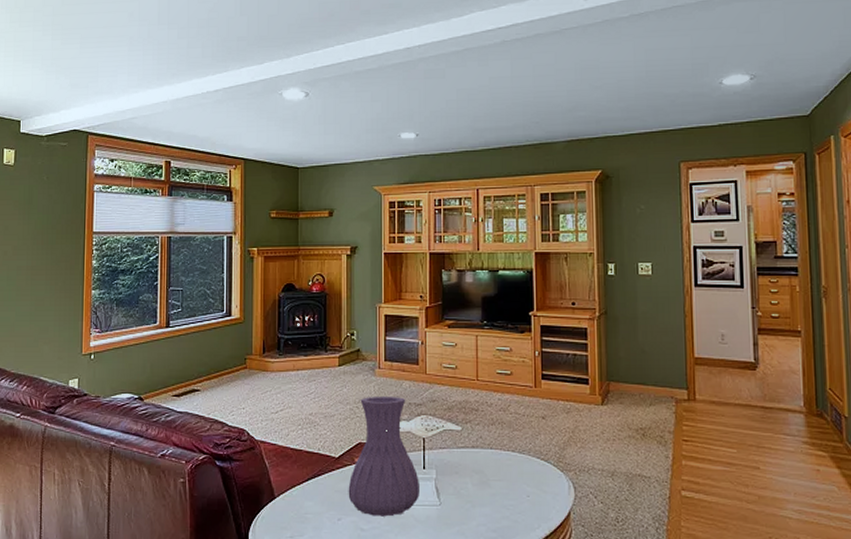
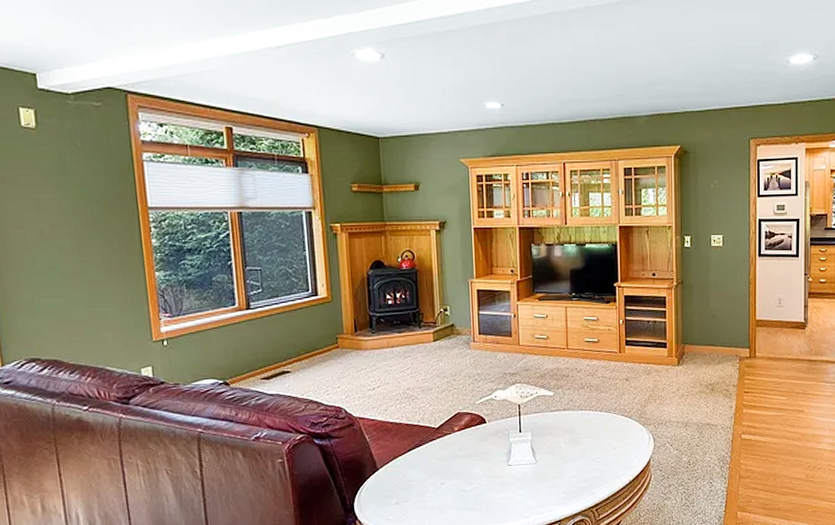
vase: present [348,395,419,517] -> none [449,367,517,478]

